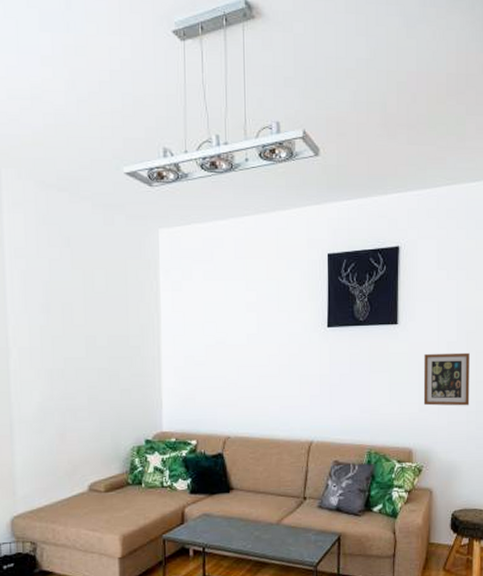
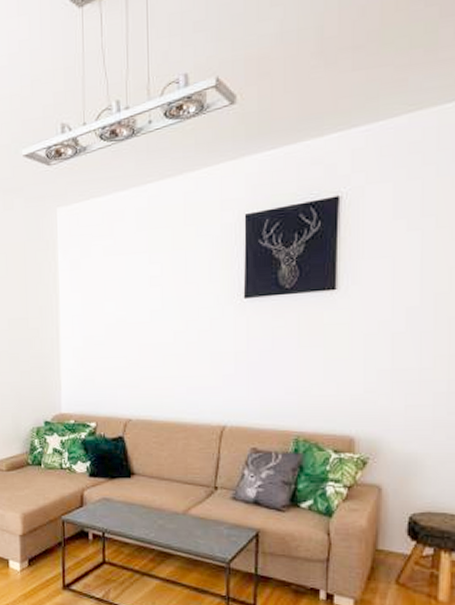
picture frame: present [423,352,470,406] -> none [370,319,439,386]

